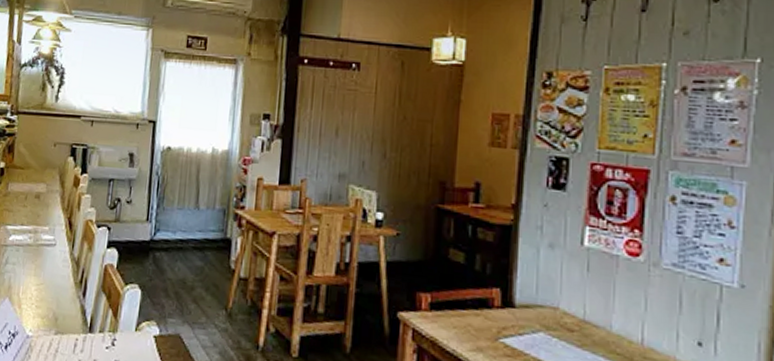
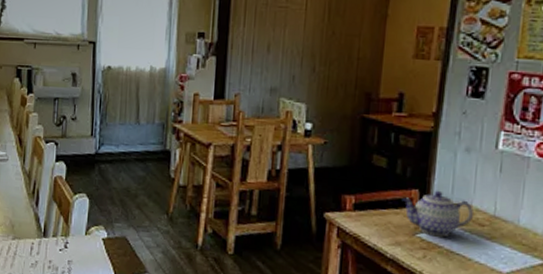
teapot: none [482,289,561,343] -> present [402,190,474,237]

